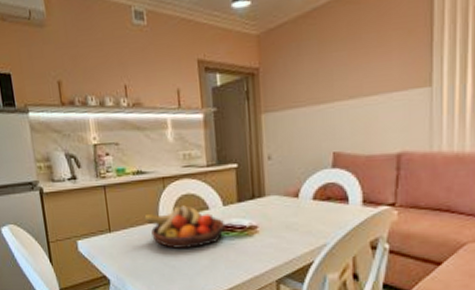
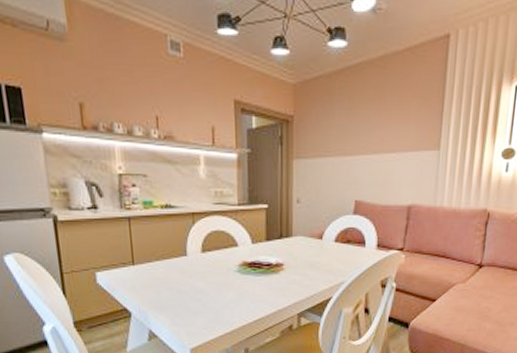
fruit bowl: present [143,205,226,249] -> none [169,241,253,283]

